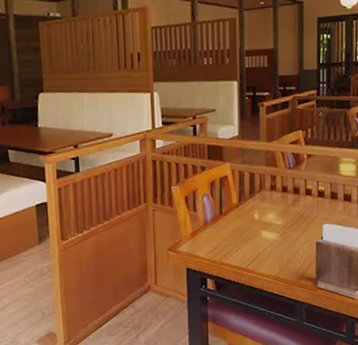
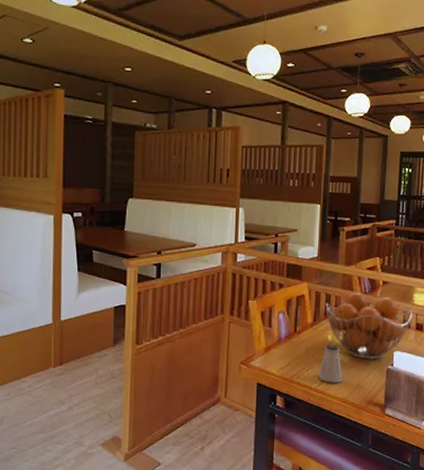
saltshaker: none [247,223,273,262] -> present [318,344,343,383]
fruit basket: none [250,168,340,235] -> present [325,292,413,359]

